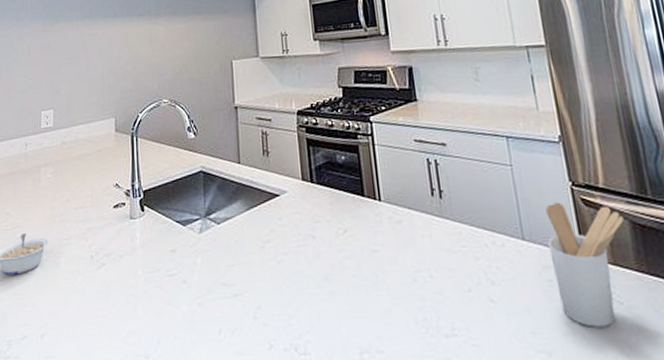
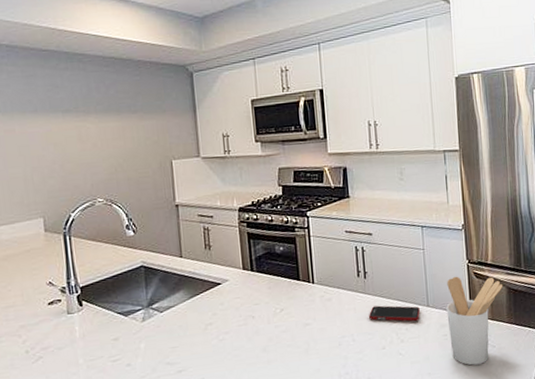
cell phone: none [448,234,514,258] -> present [369,305,420,322]

